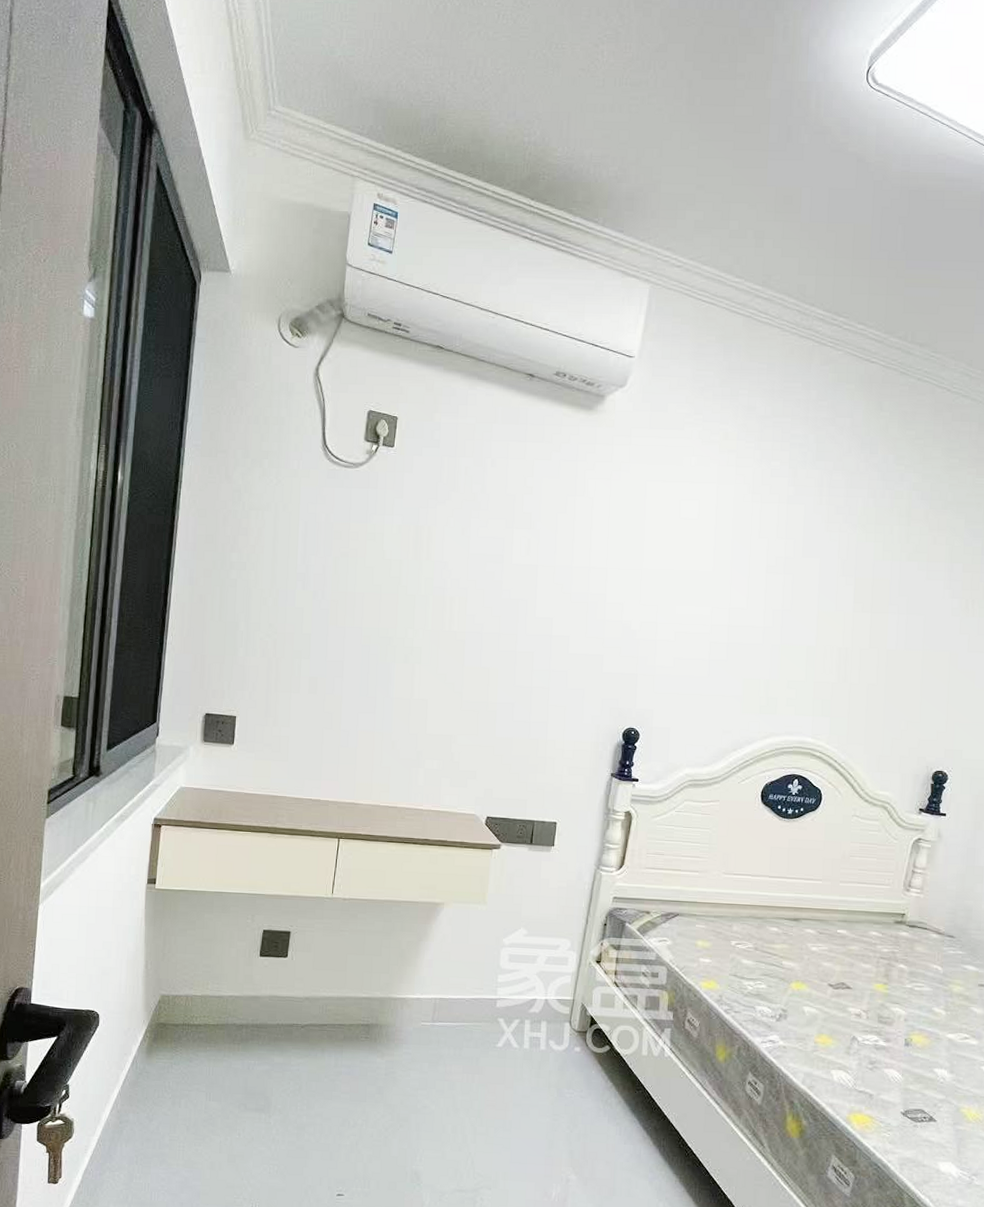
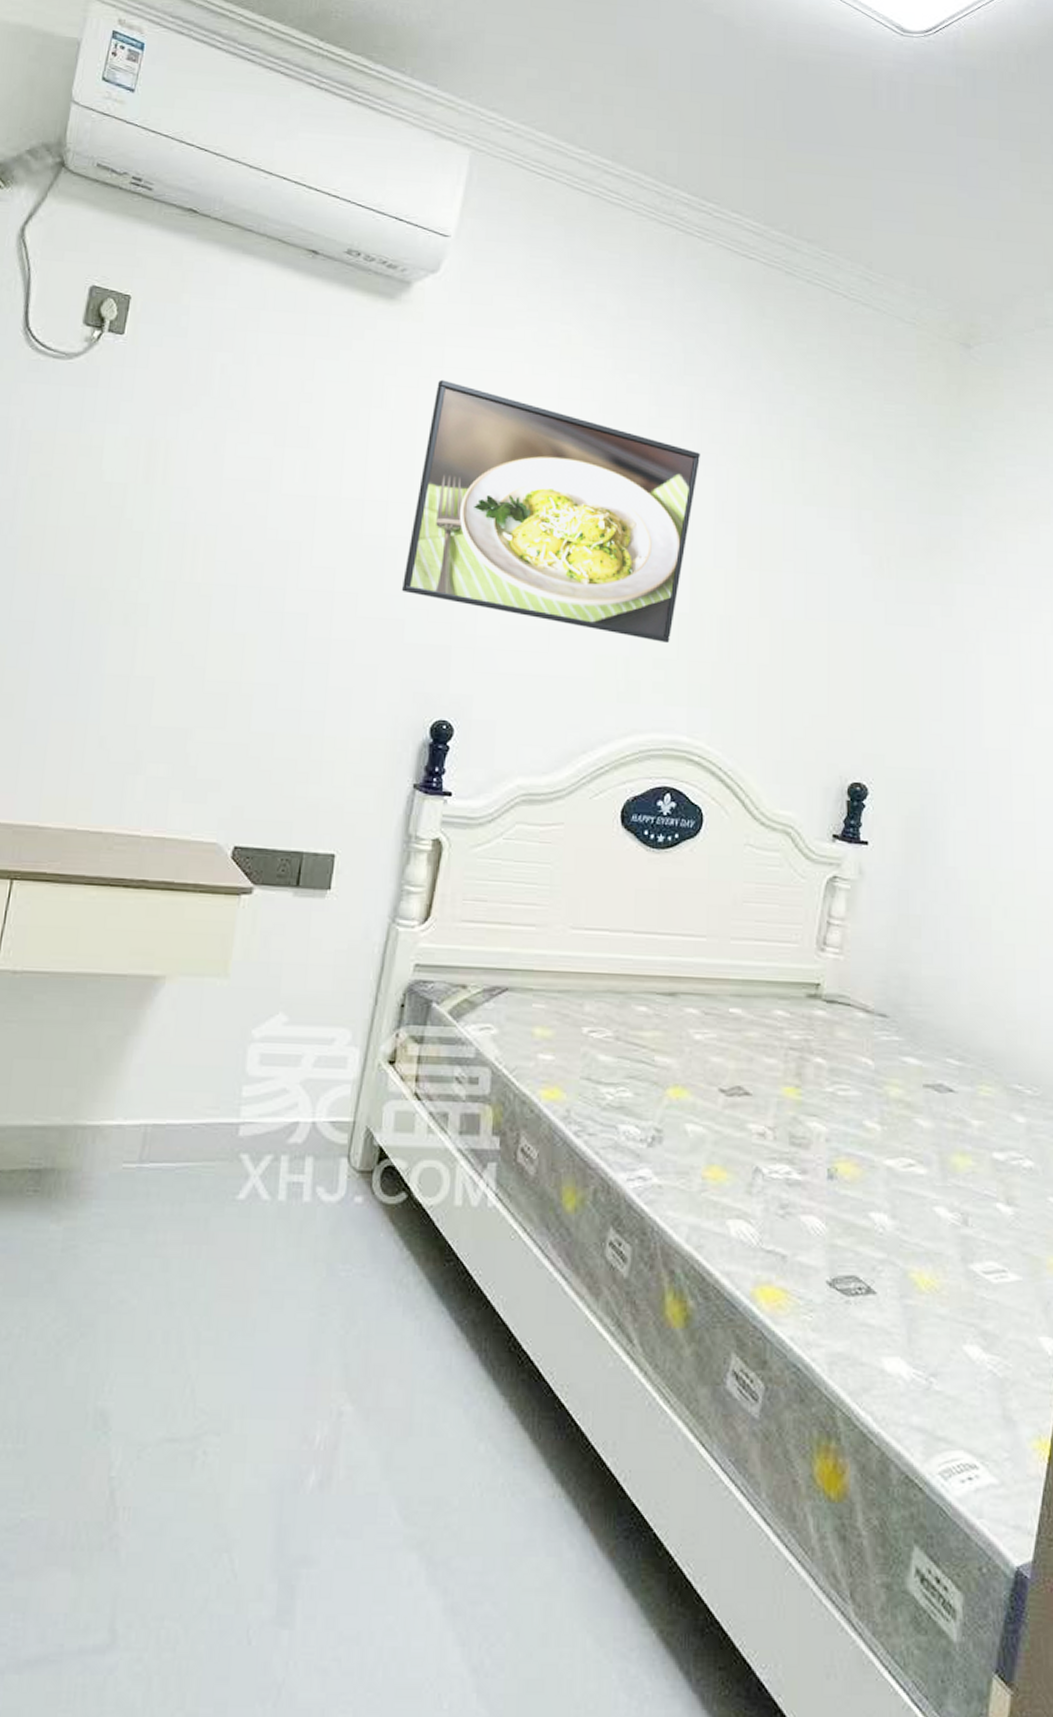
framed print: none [600,472,827,670] -> present [401,379,700,644]

